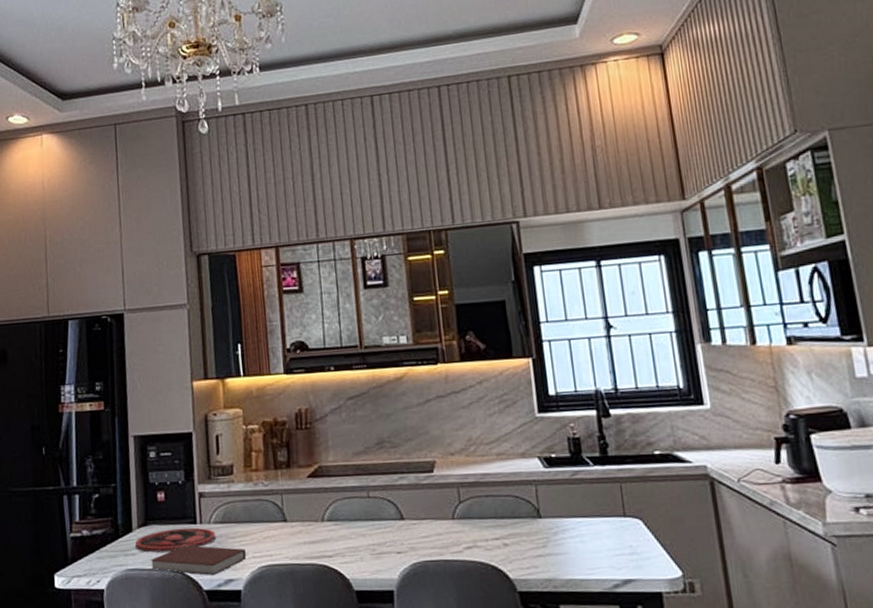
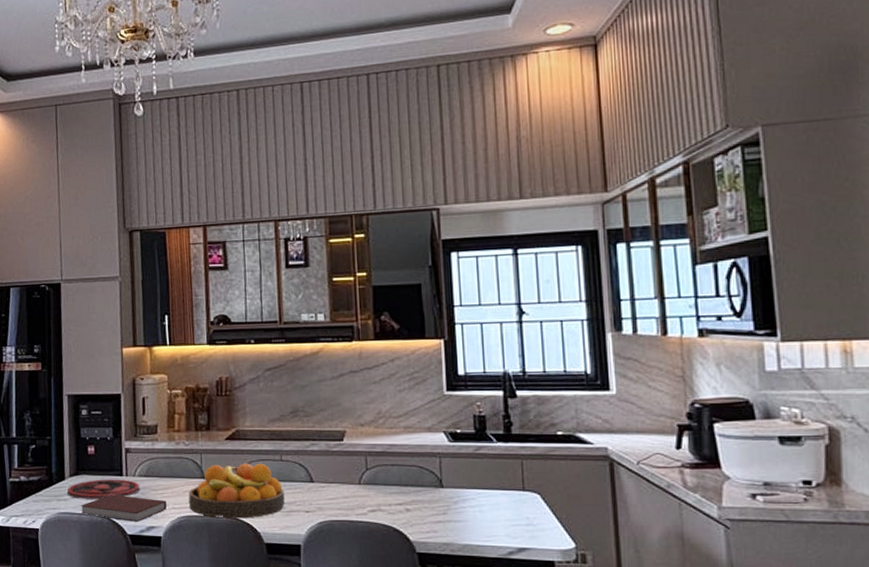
fruit bowl: none [269,501,375,566] -> present [188,463,285,519]

